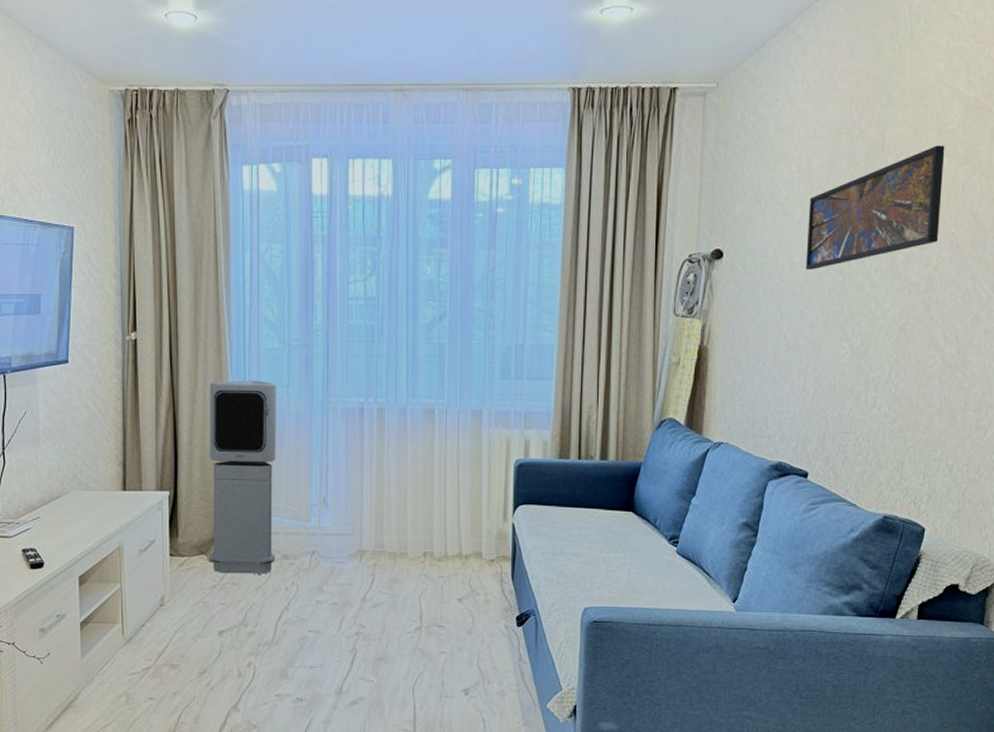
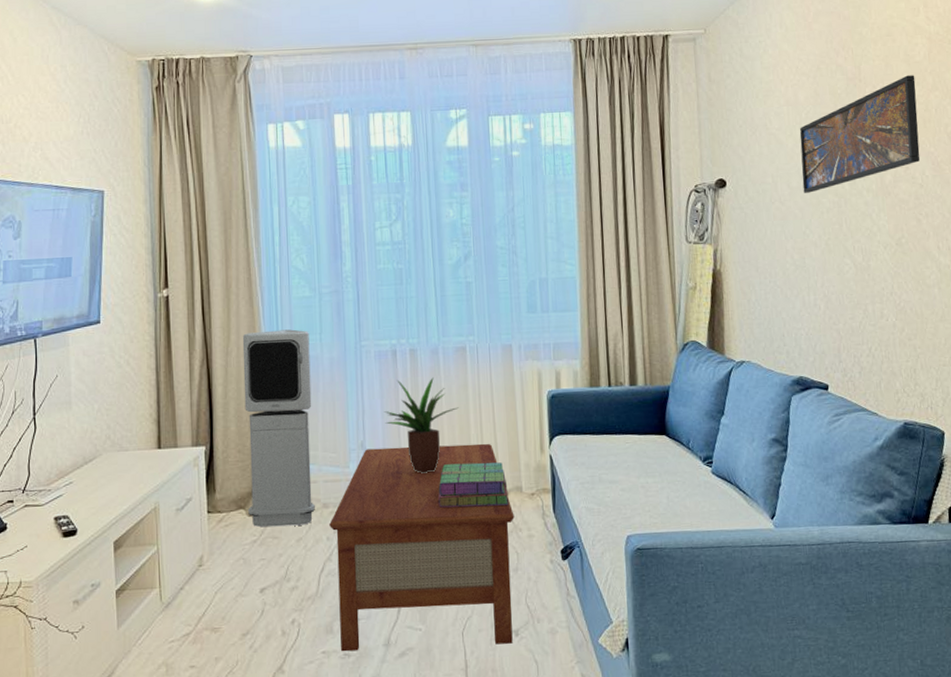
coffee table: none [288,505,472,701] -> present [329,443,514,652]
potted plant: none [348,438,423,533] -> present [384,377,459,473]
stack of books: none [396,525,468,569] -> present [437,462,509,508]

